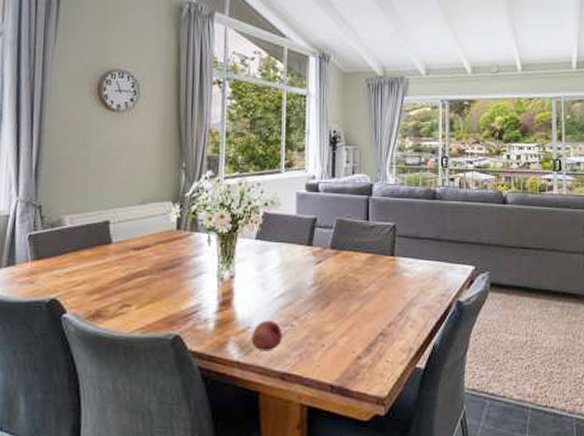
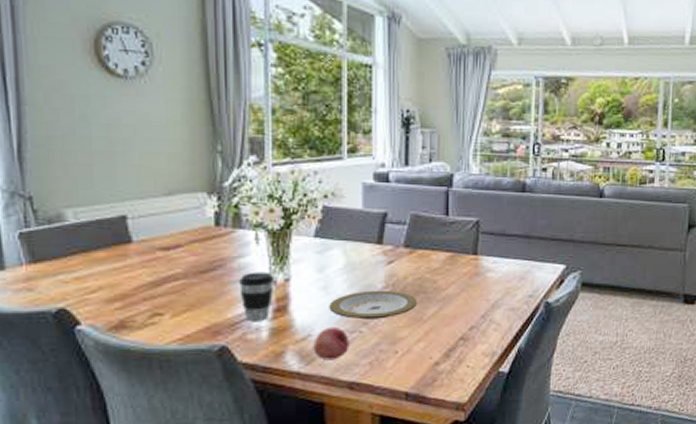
coffee cup: none [193,269,222,315] -> present [239,272,275,323]
plate: none [266,287,342,314] -> present [329,290,418,320]

